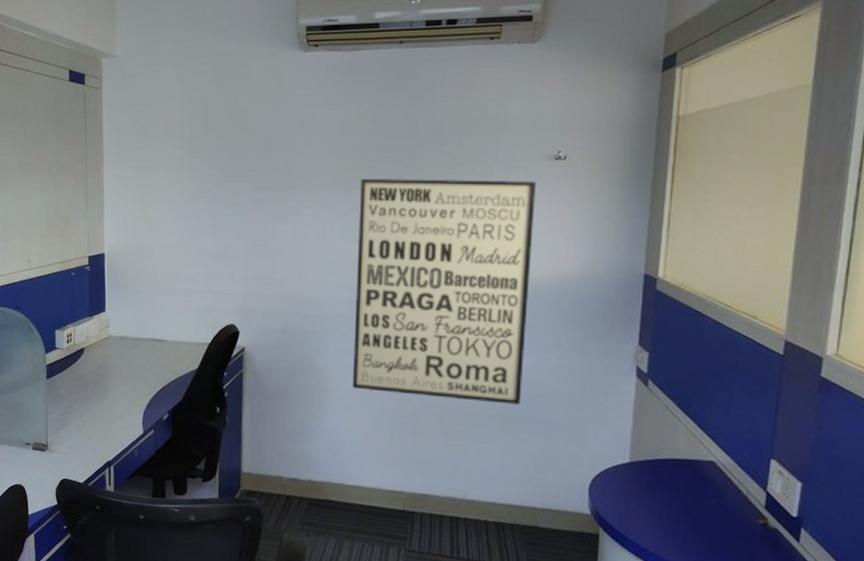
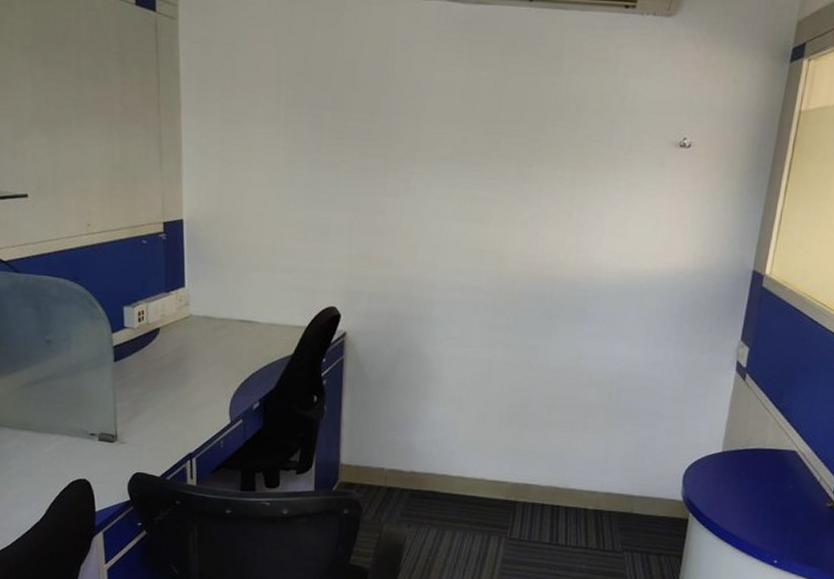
wall art: present [353,178,536,405] -> none [461,152,659,397]

